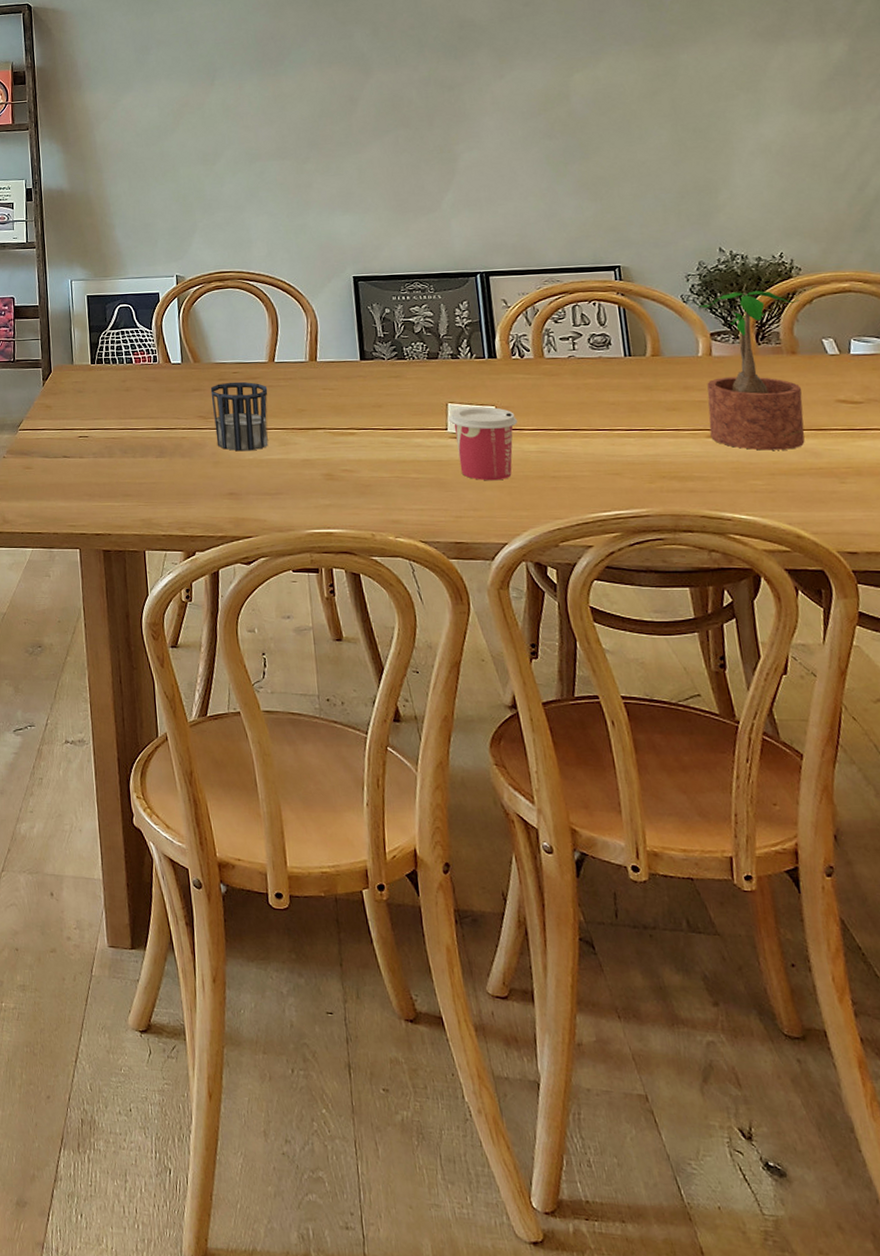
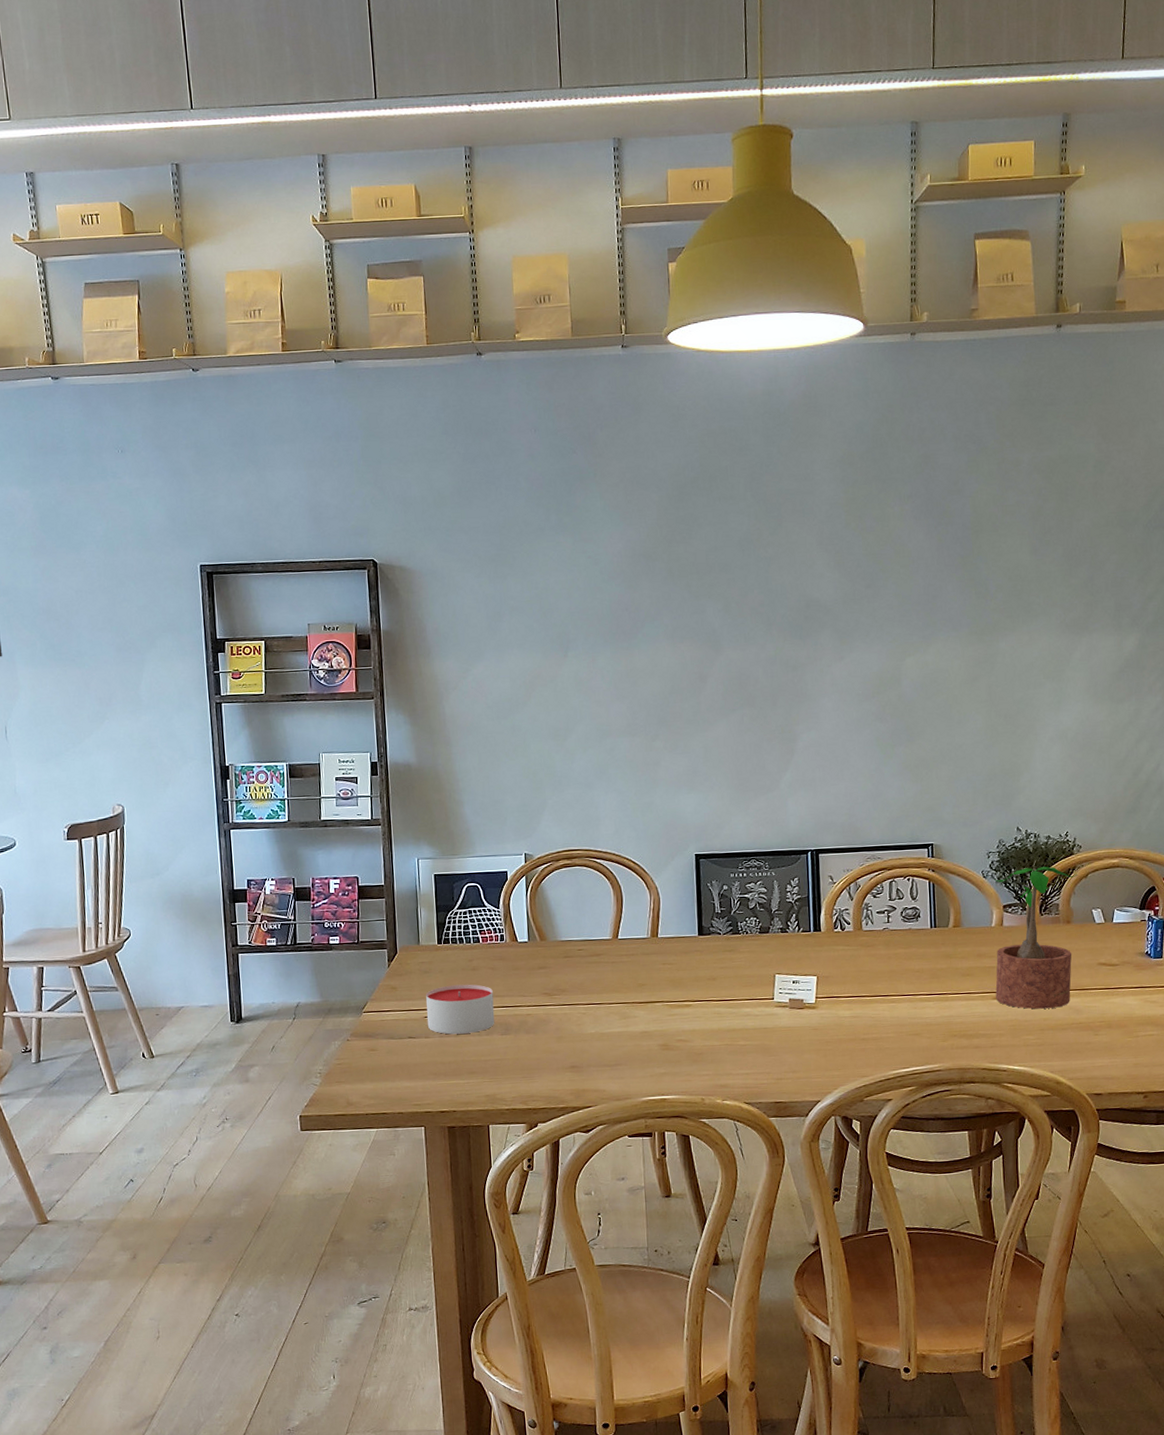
candle: none [80,404,150,455] -> present [426,984,495,1035]
cup: present [210,381,269,451] -> none [555,958,611,1026]
cup: present [449,406,518,481] -> none [776,976,836,1045]

